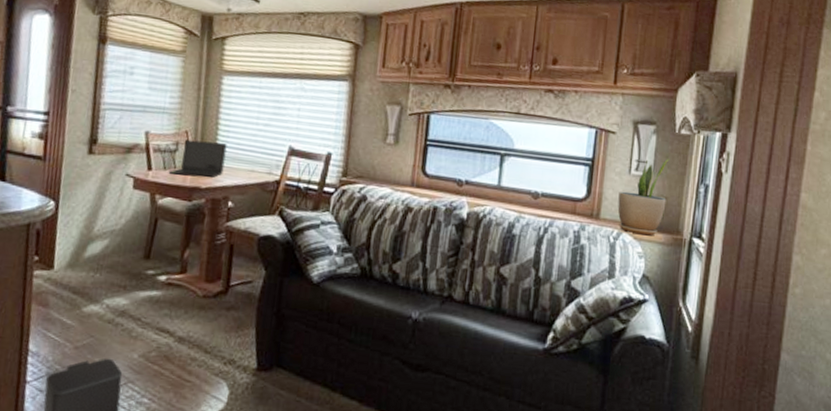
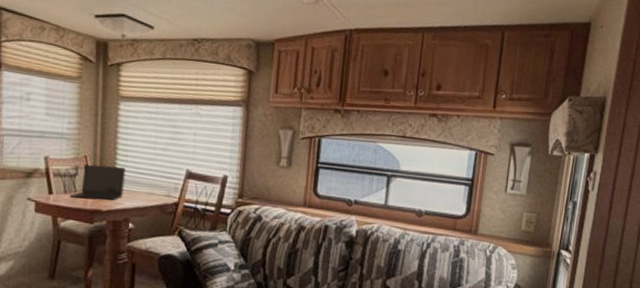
potted plant: present [617,158,670,236] -> none [494,177,542,249]

